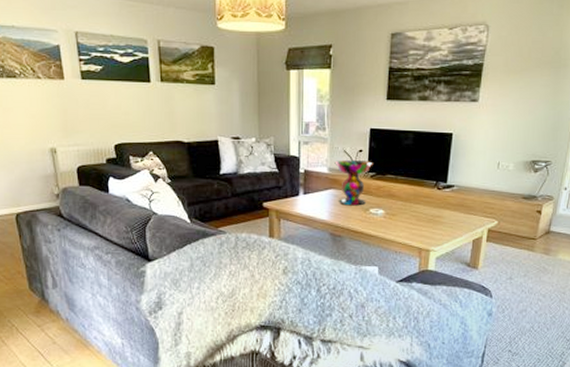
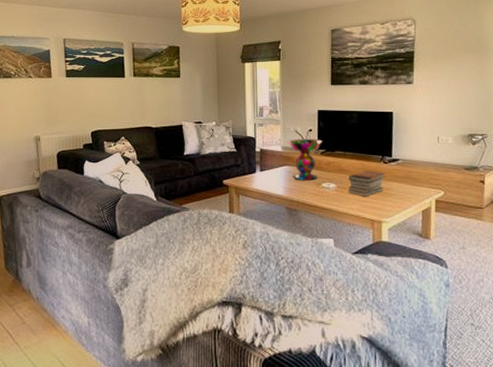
book stack: none [397,197,439,224] -> present [348,171,386,196]

